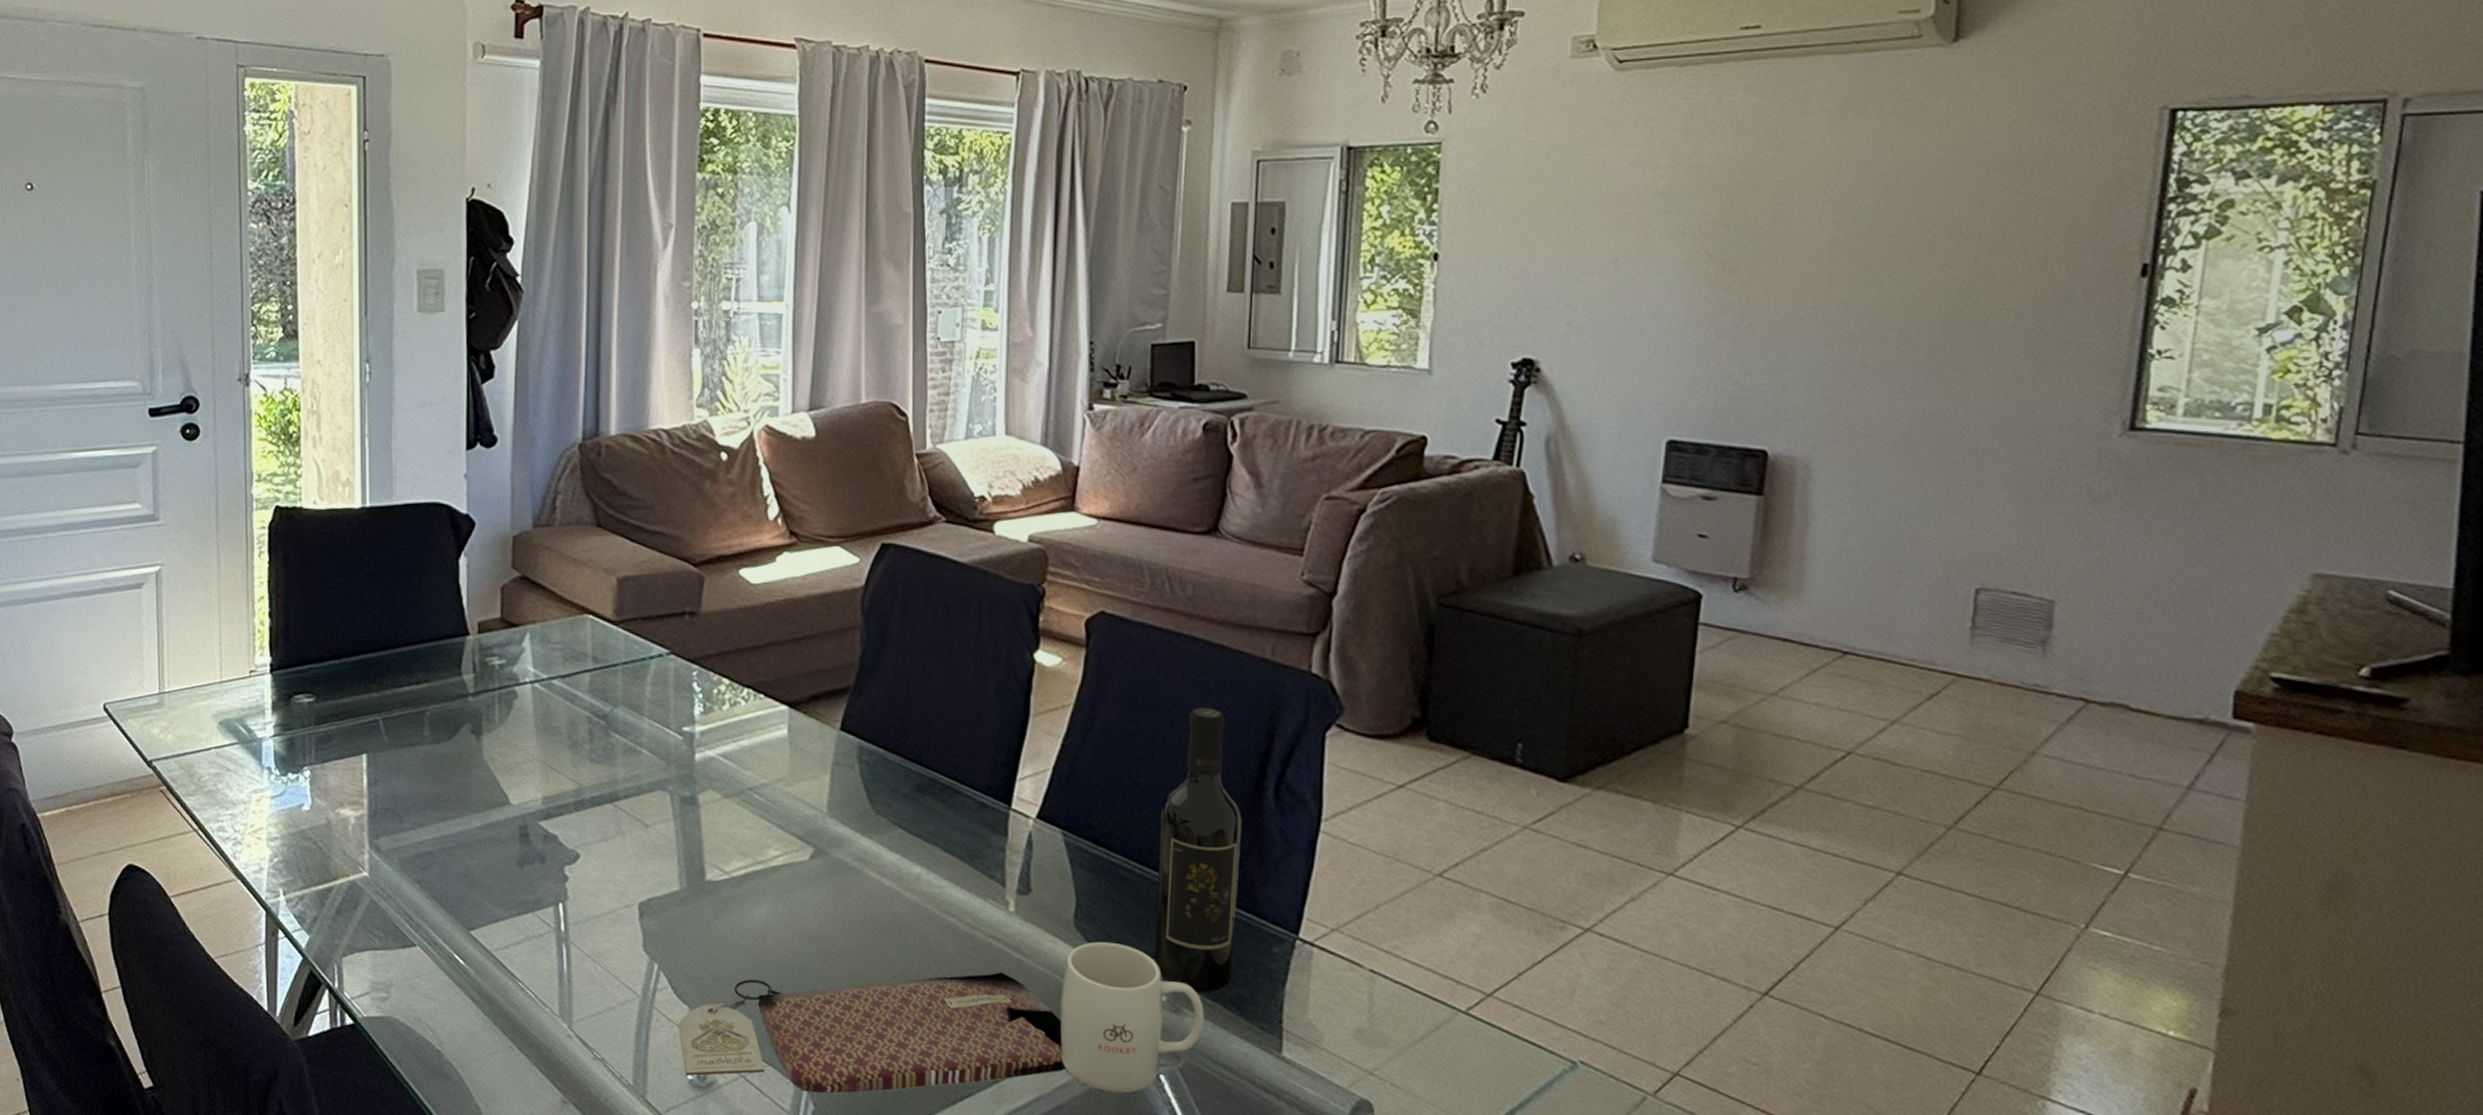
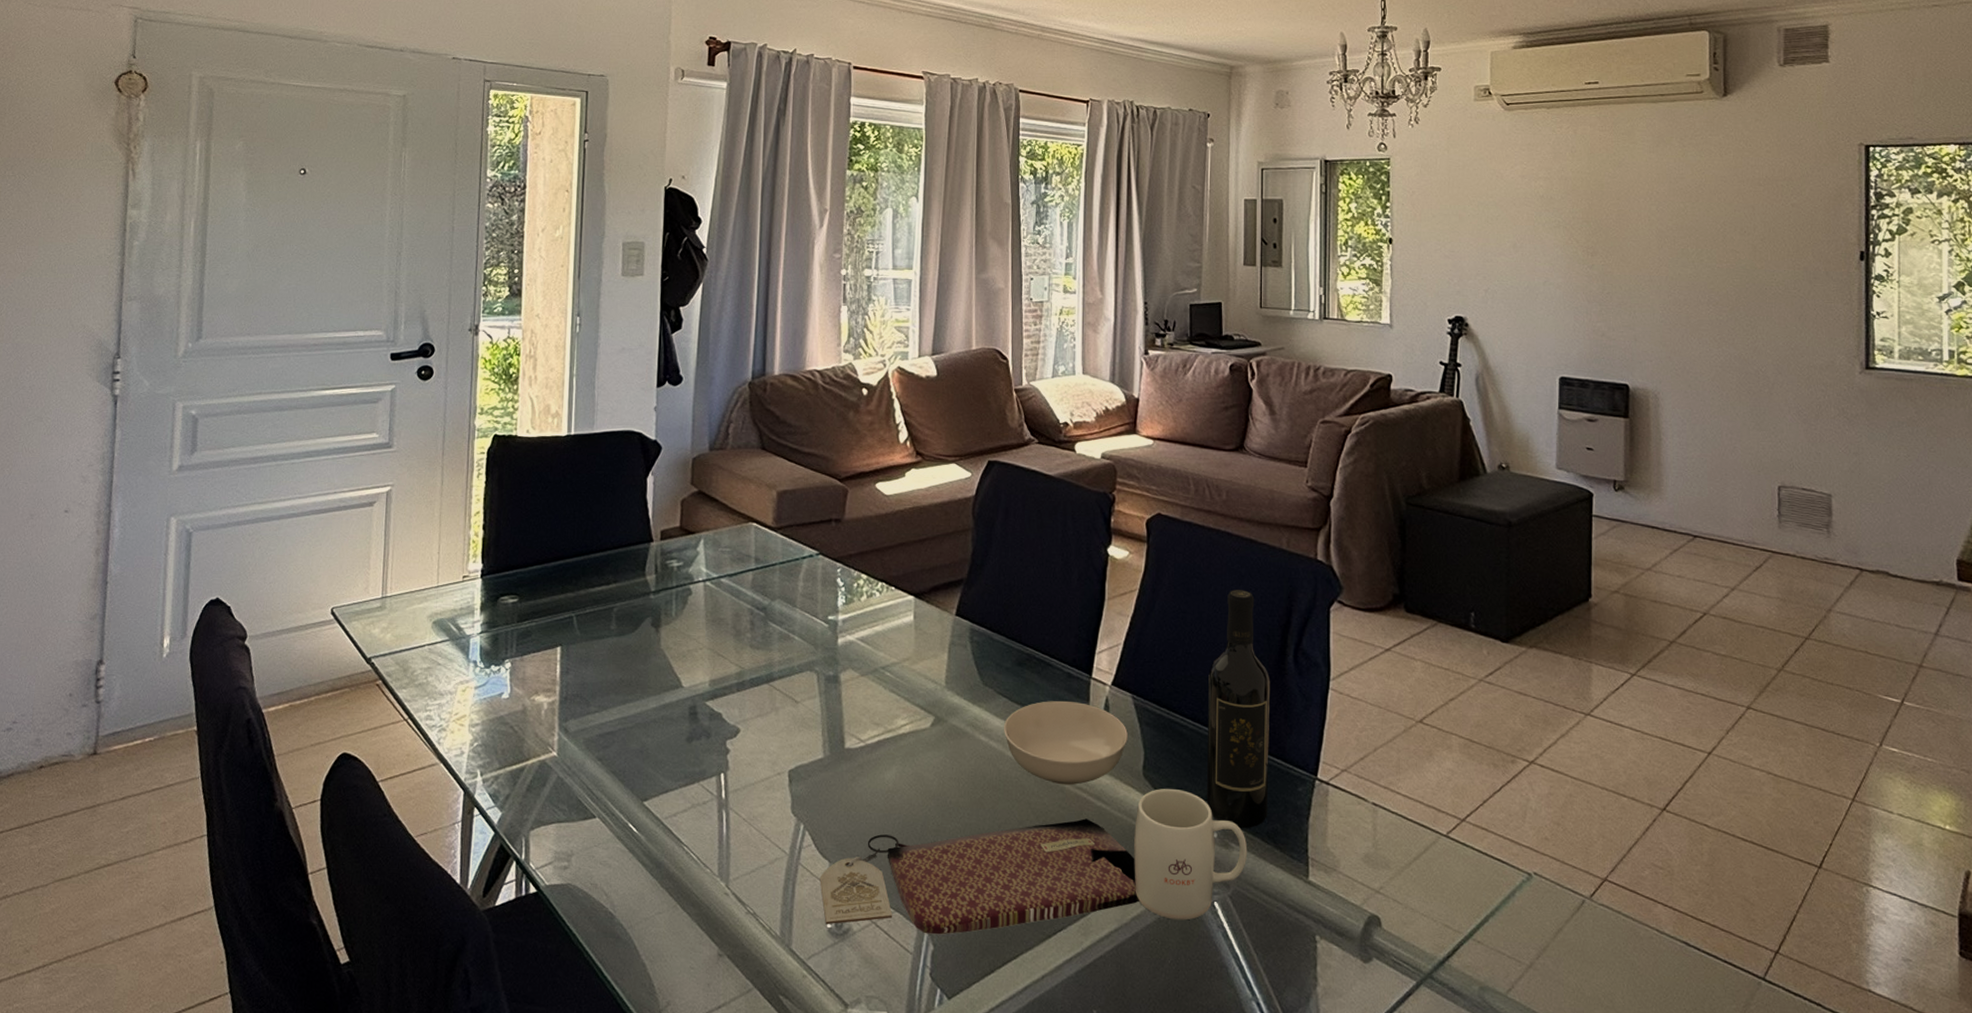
bowl: none [899,834,1057,934] -> present [1003,700,1129,786]

